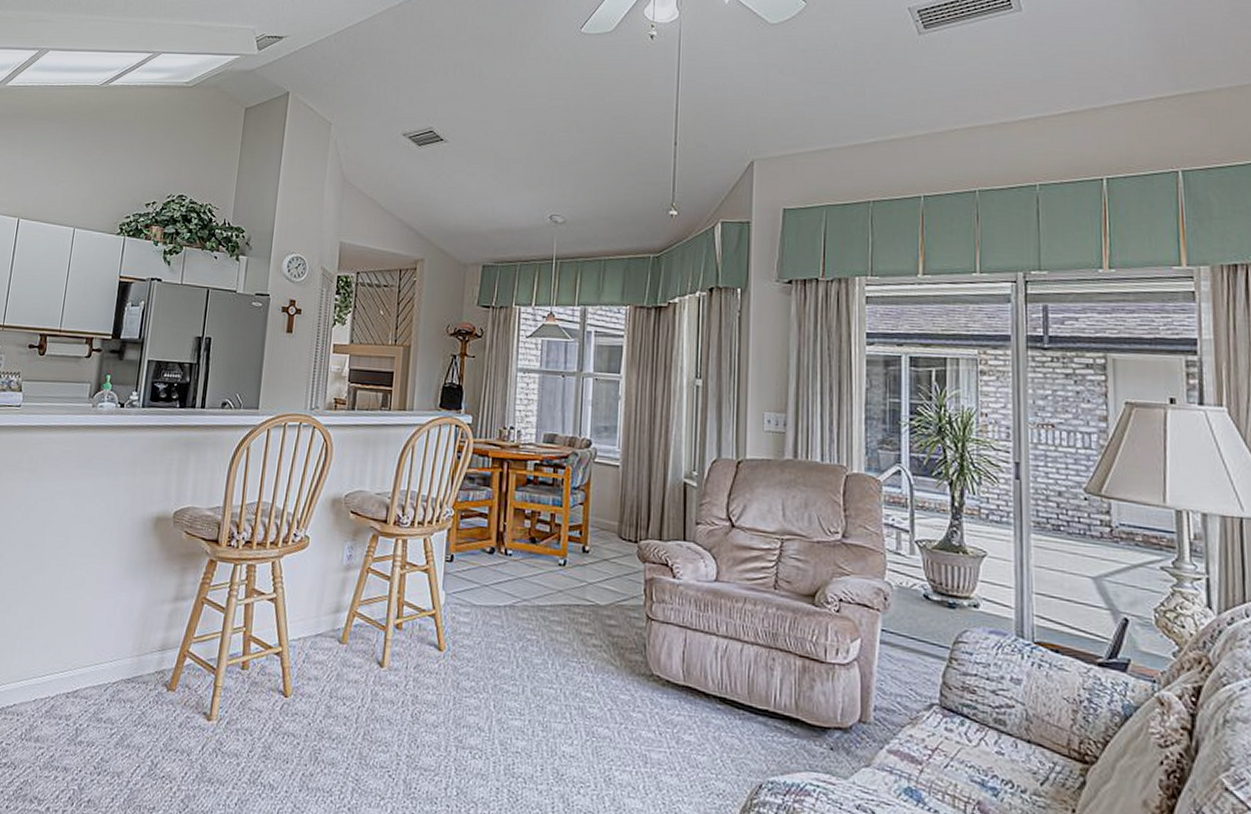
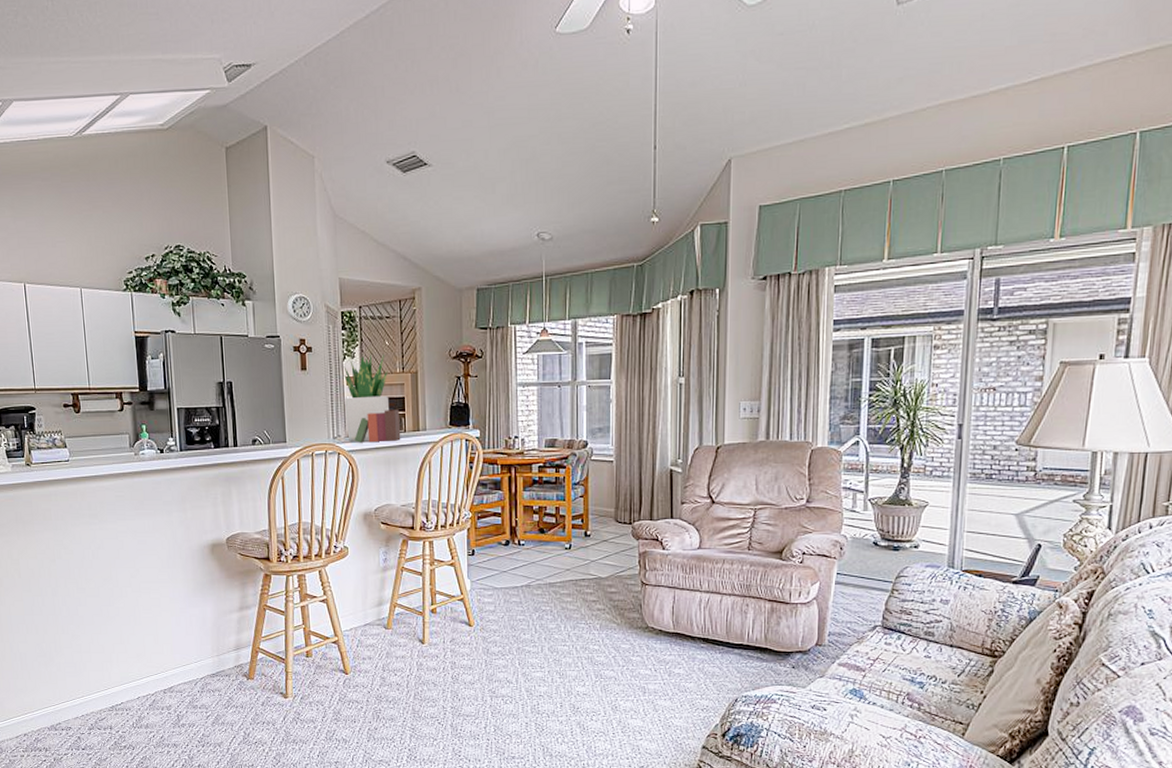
planter: none [326,322,378,417] -> present [343,353,390,443]
books: none [333,384,386,420] -> present [354,410,401,443]

